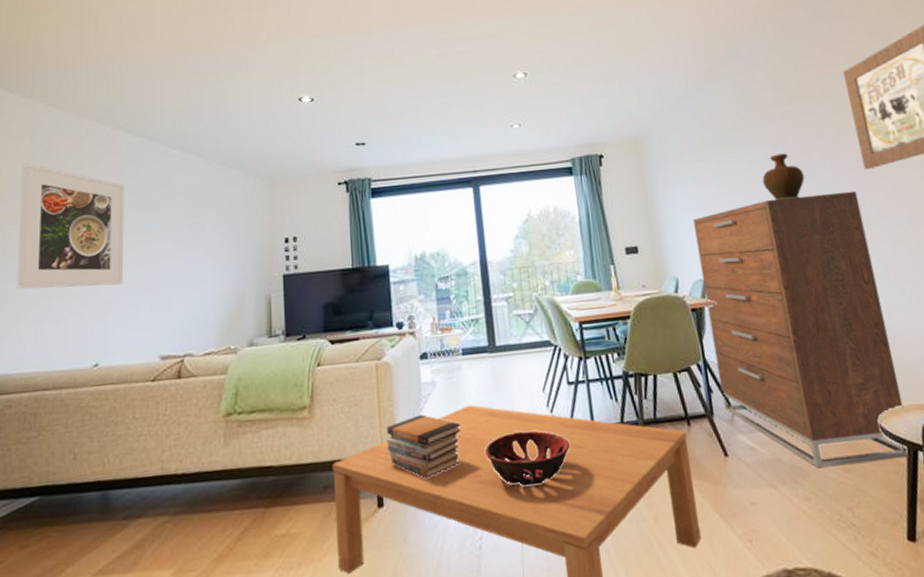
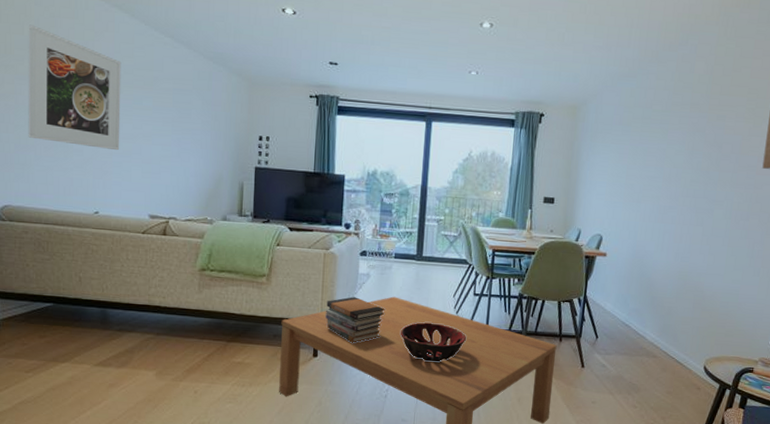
dresser: present [693,190,907,469] -> none [591,179,749,392]
decorative vase: present [762,153,805,200] -> none [673,141,711,182]

